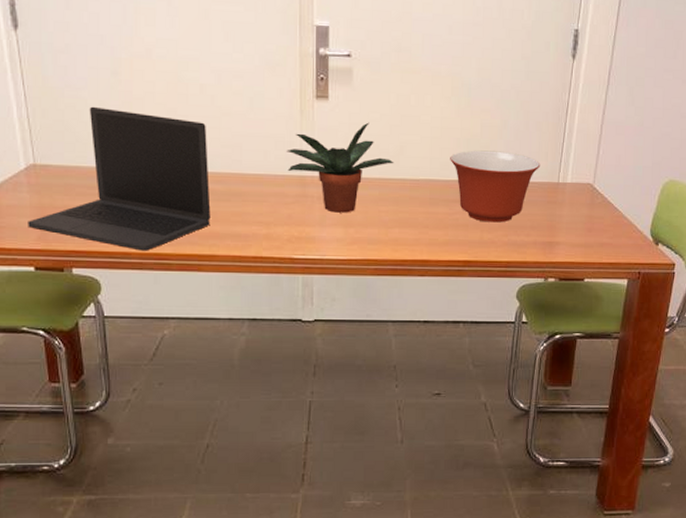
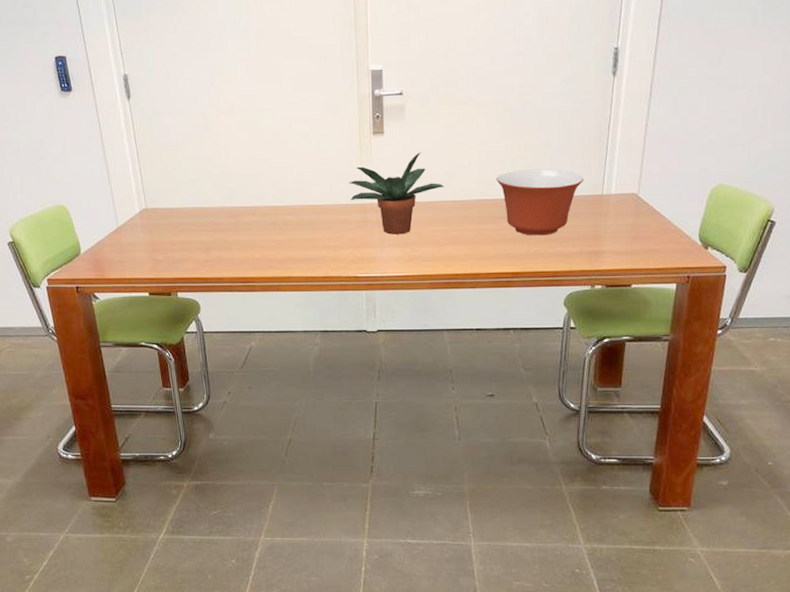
laptop: present [28,106,211,251] -> none [143,157,287,276]

